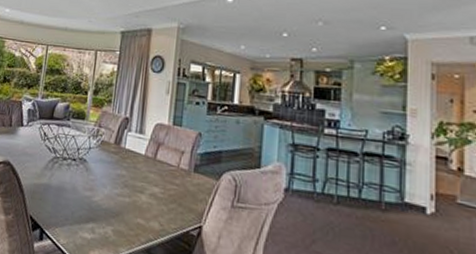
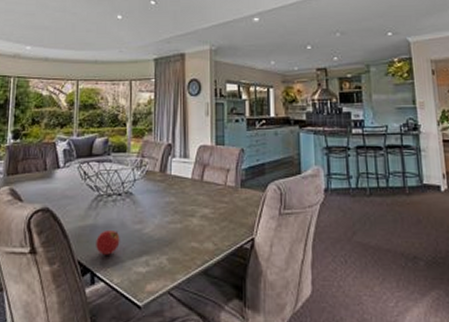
fruit: none [47,192,71,216] -> present [96,231,120,255]

